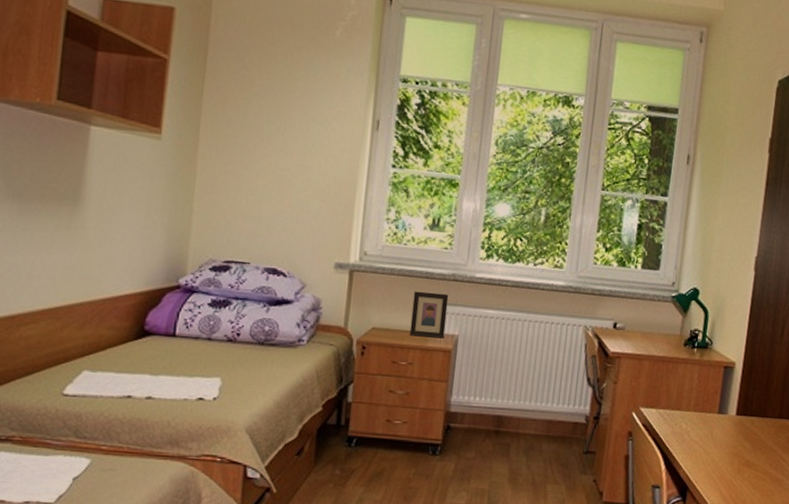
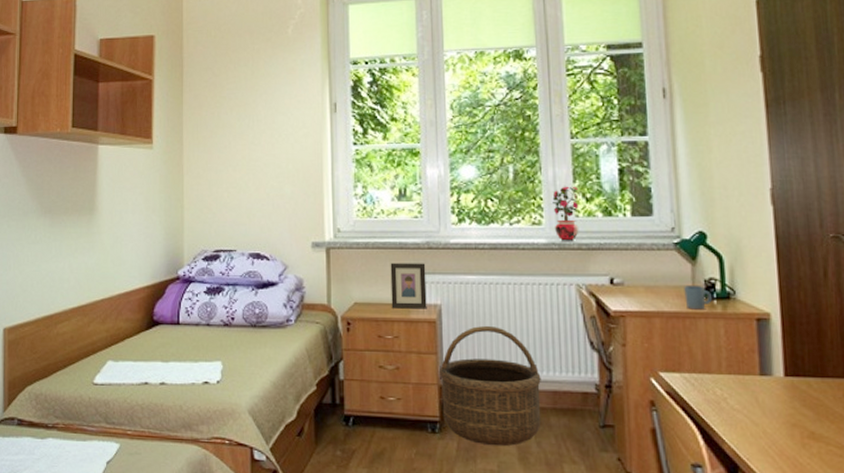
basket: none [445,358,540,468] -> present [438,325,541,446]
potted flower: none [574,234,601,287] -> present [552,186,579,242]
mug: none [671,334,694,356] -> present [684,284,713,310]

